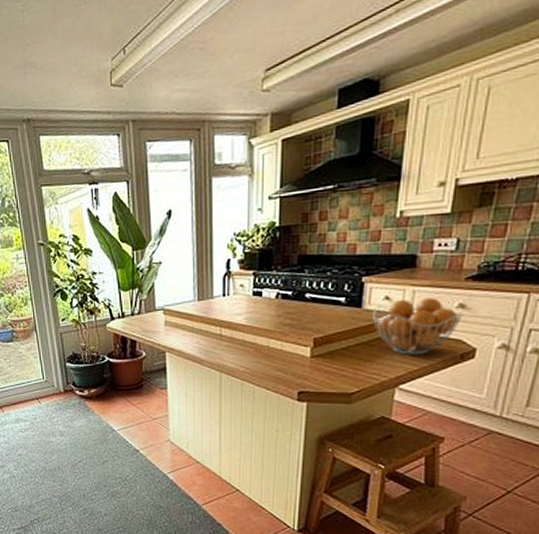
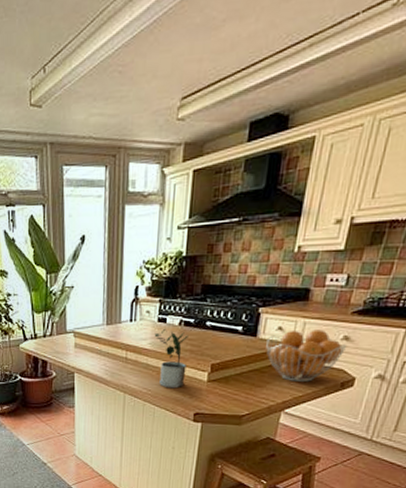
potted plant: none [250,302,287,366] -> present [154,328,189,389]

